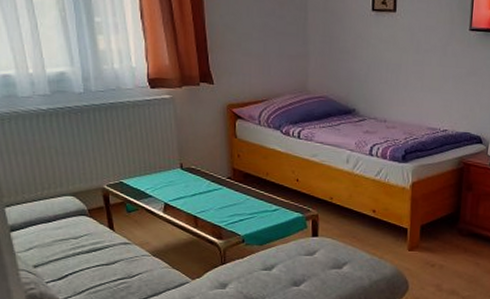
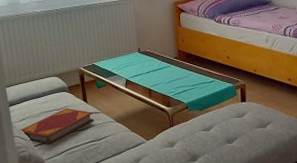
hardback book: none [24,236,123,281] -> present [18,108,94,144]

